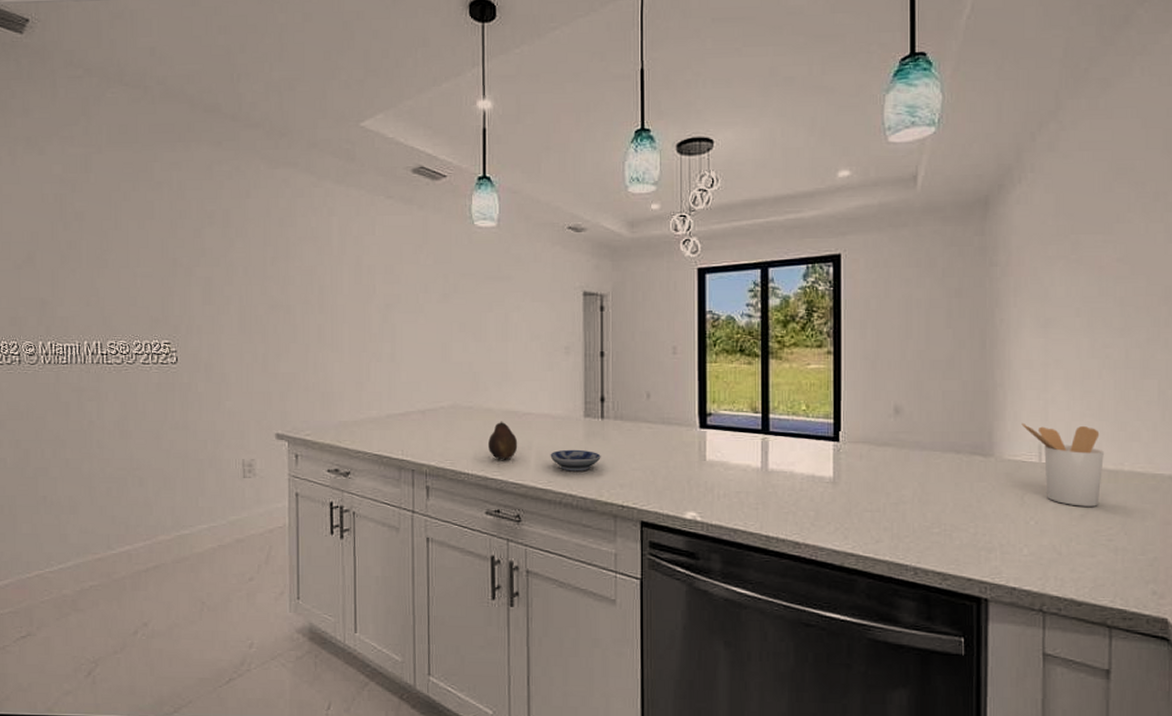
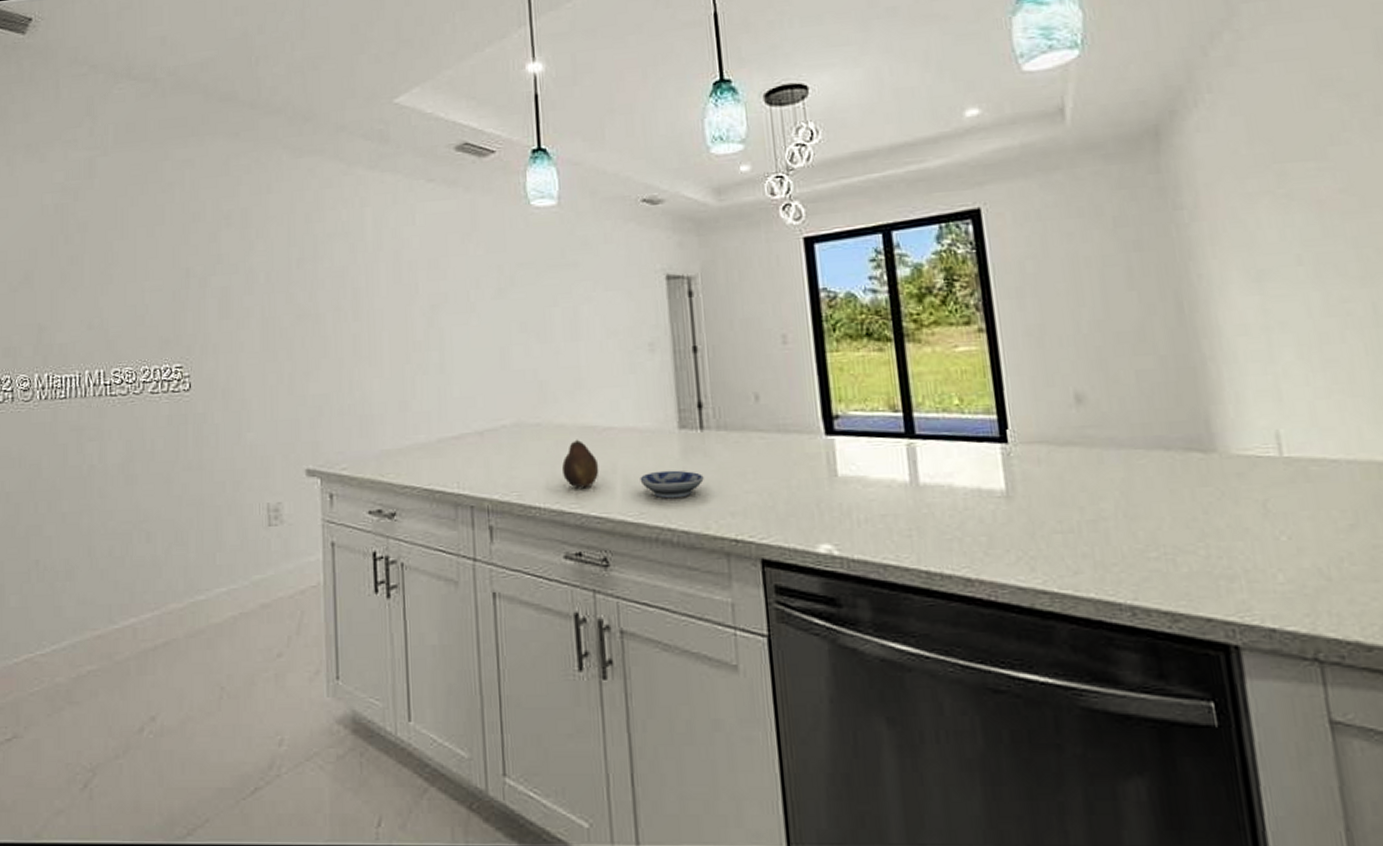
utensil holder: present [1021,422,1104,507] -> none [1247,405,1372,513]

